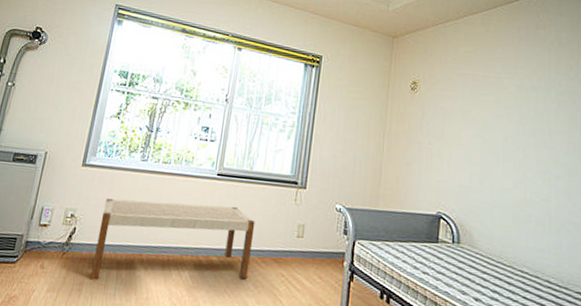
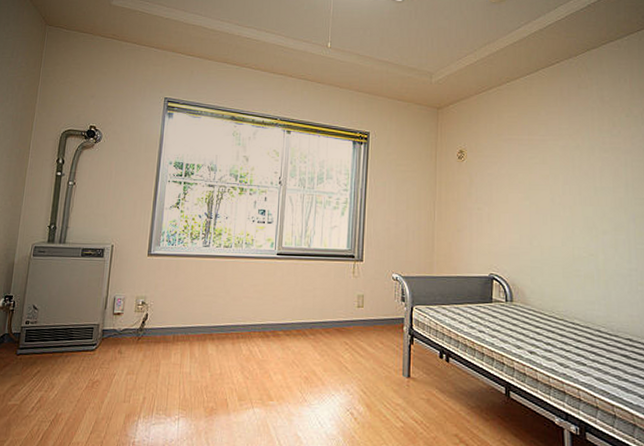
bench: present [90,198,255,280] -> none [166,283,317,361]

